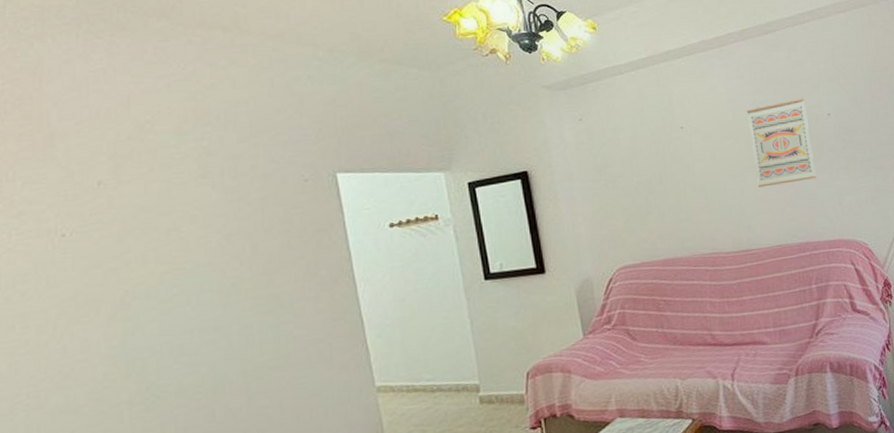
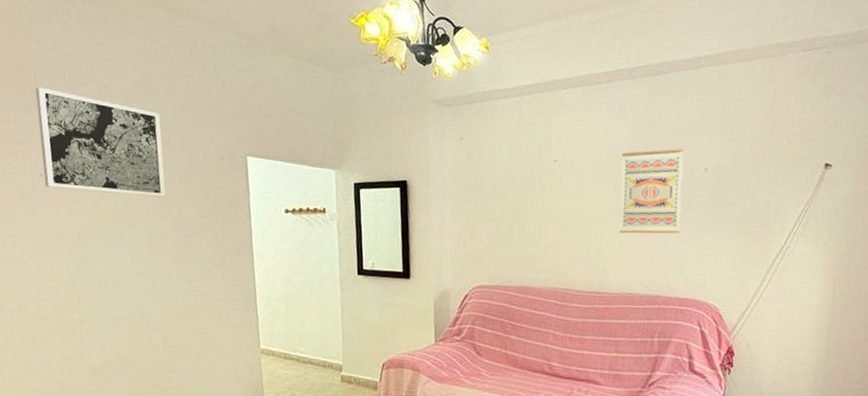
wall art: none [50,133,235,248] -> present [35,87,165,197]

